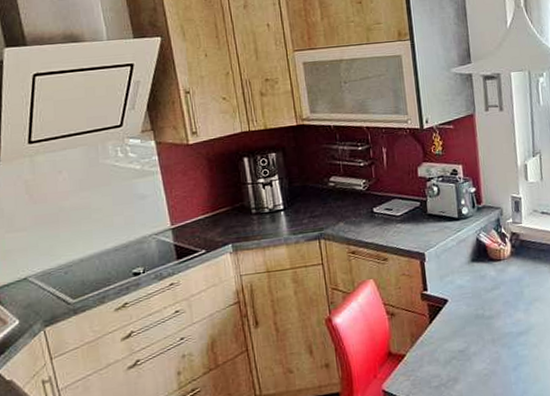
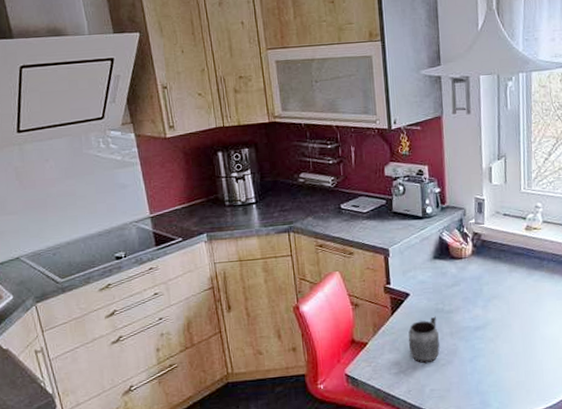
mug: none [448,322,482,375] -> present [408,316,440,364]

